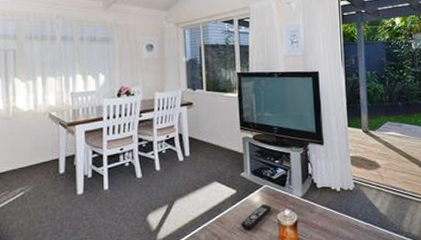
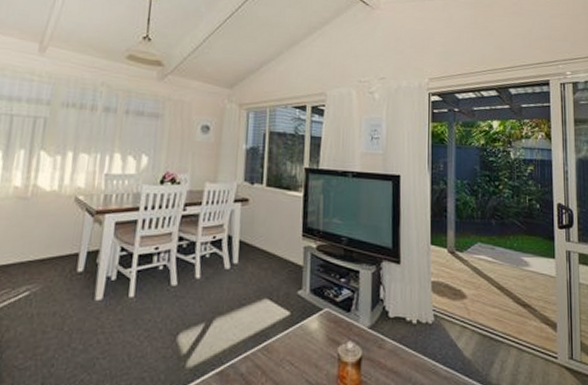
remote control: present [241,203,271,230] -> none [292,332,331,364]

